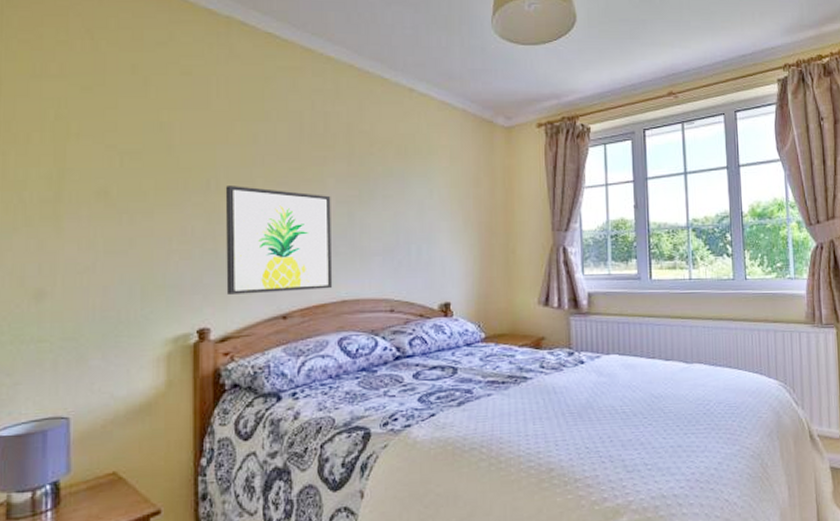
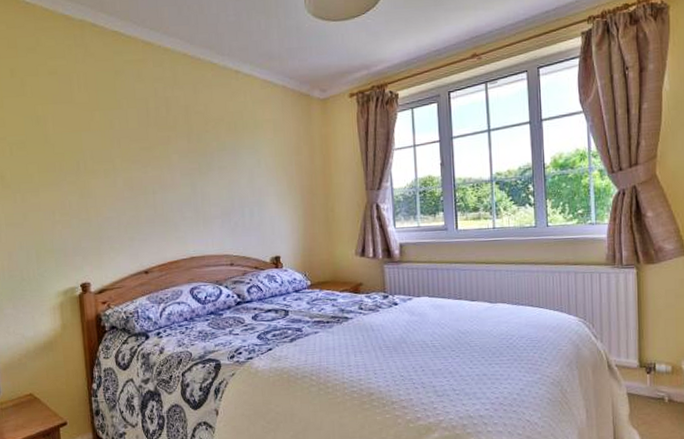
wall art: present [225,186,333,295] -> none [91,165,183,255]

